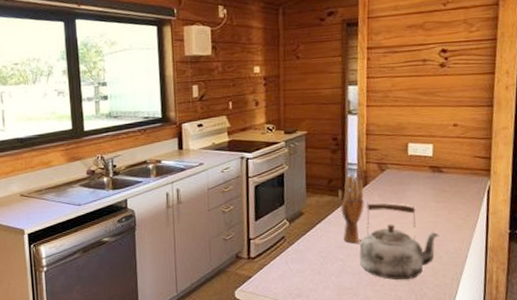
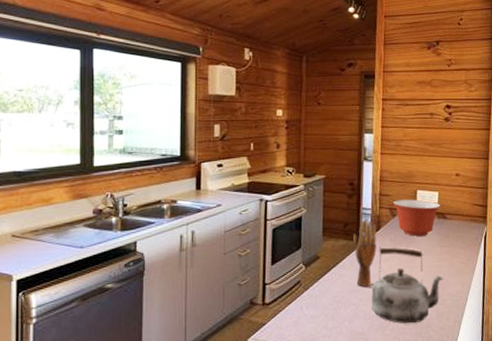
mixing bowl: none [381,153,435,191] -> present [392,199,440,236]

